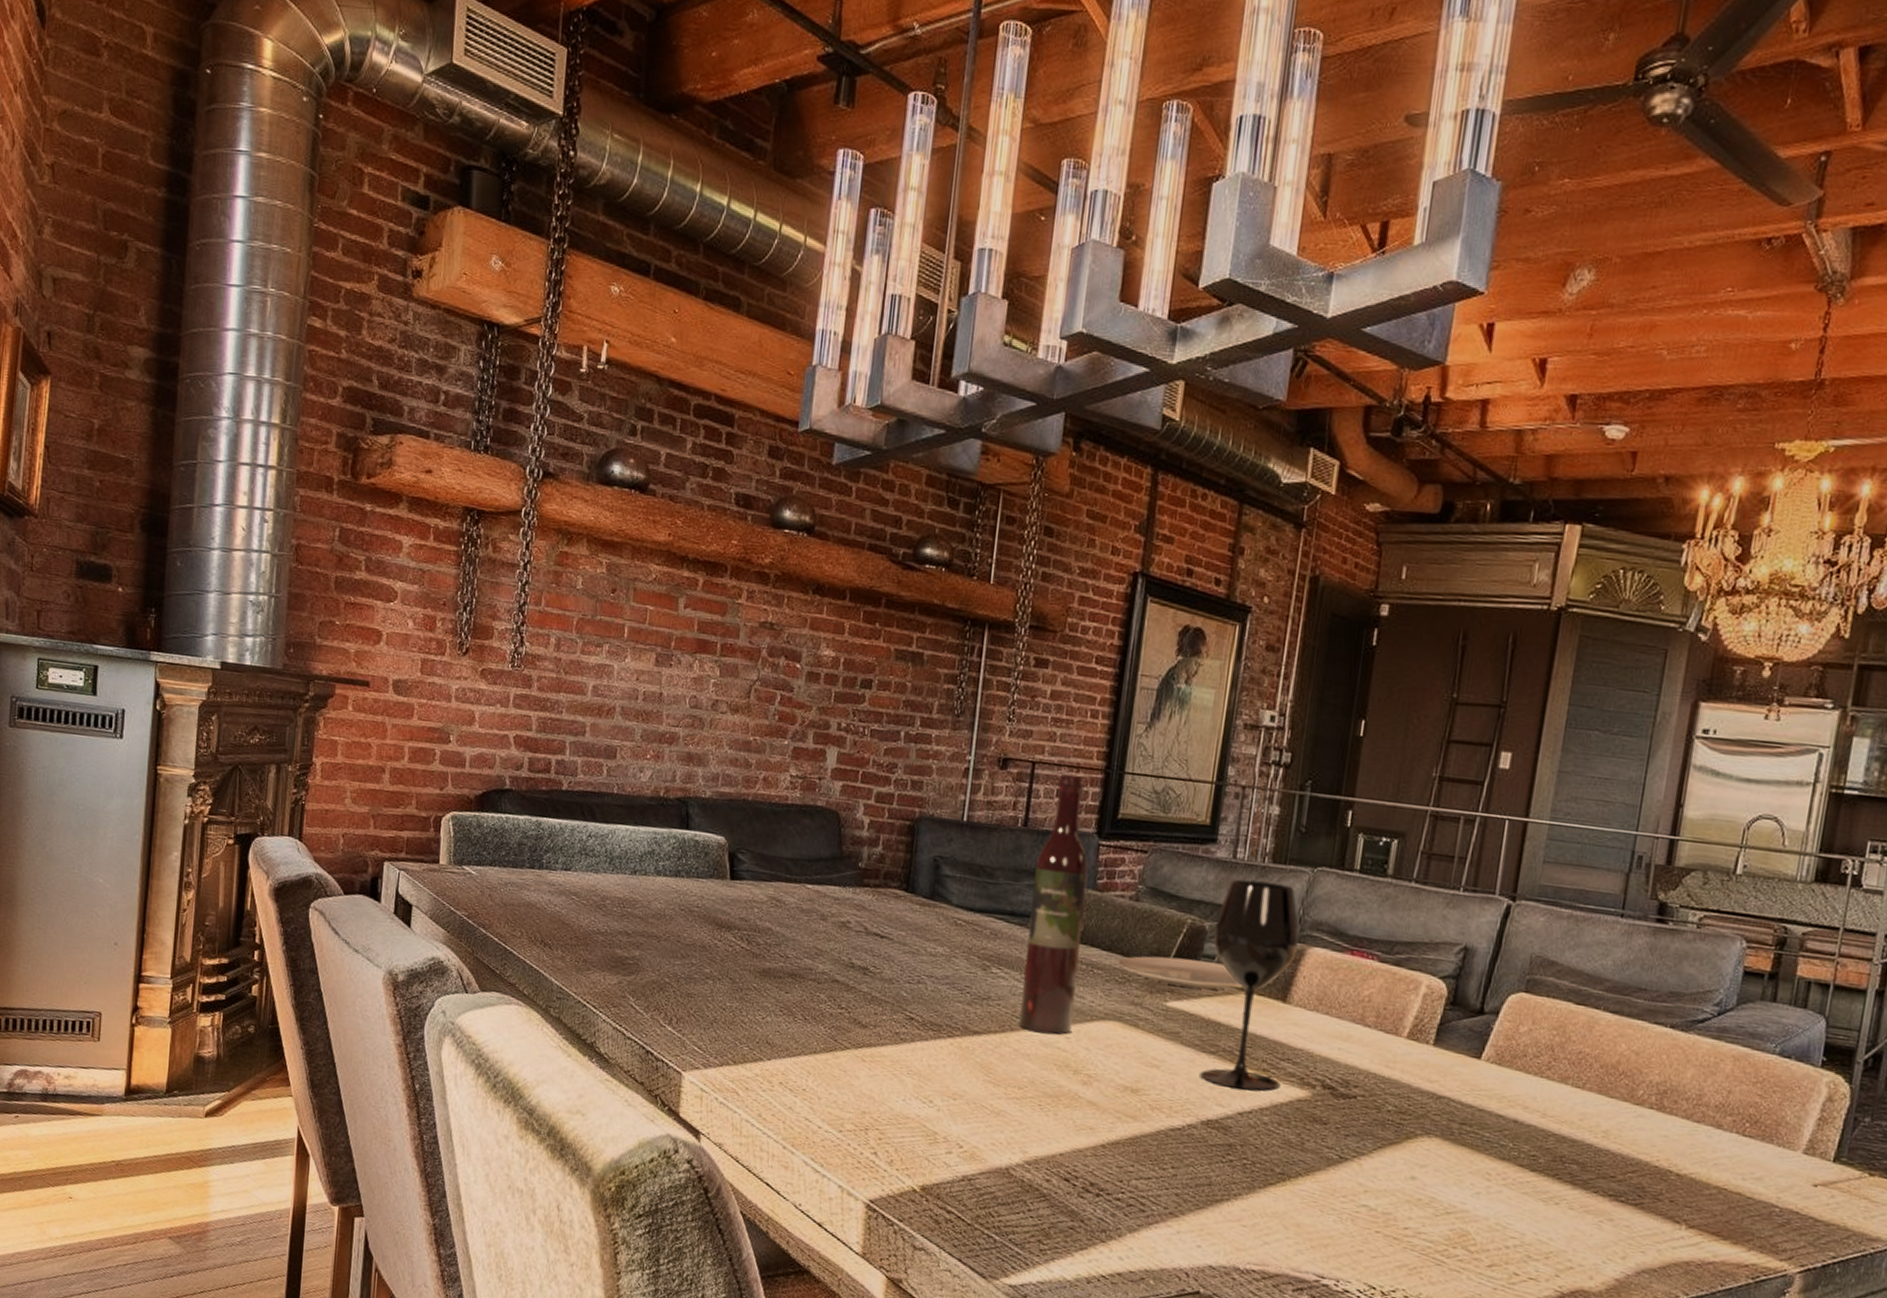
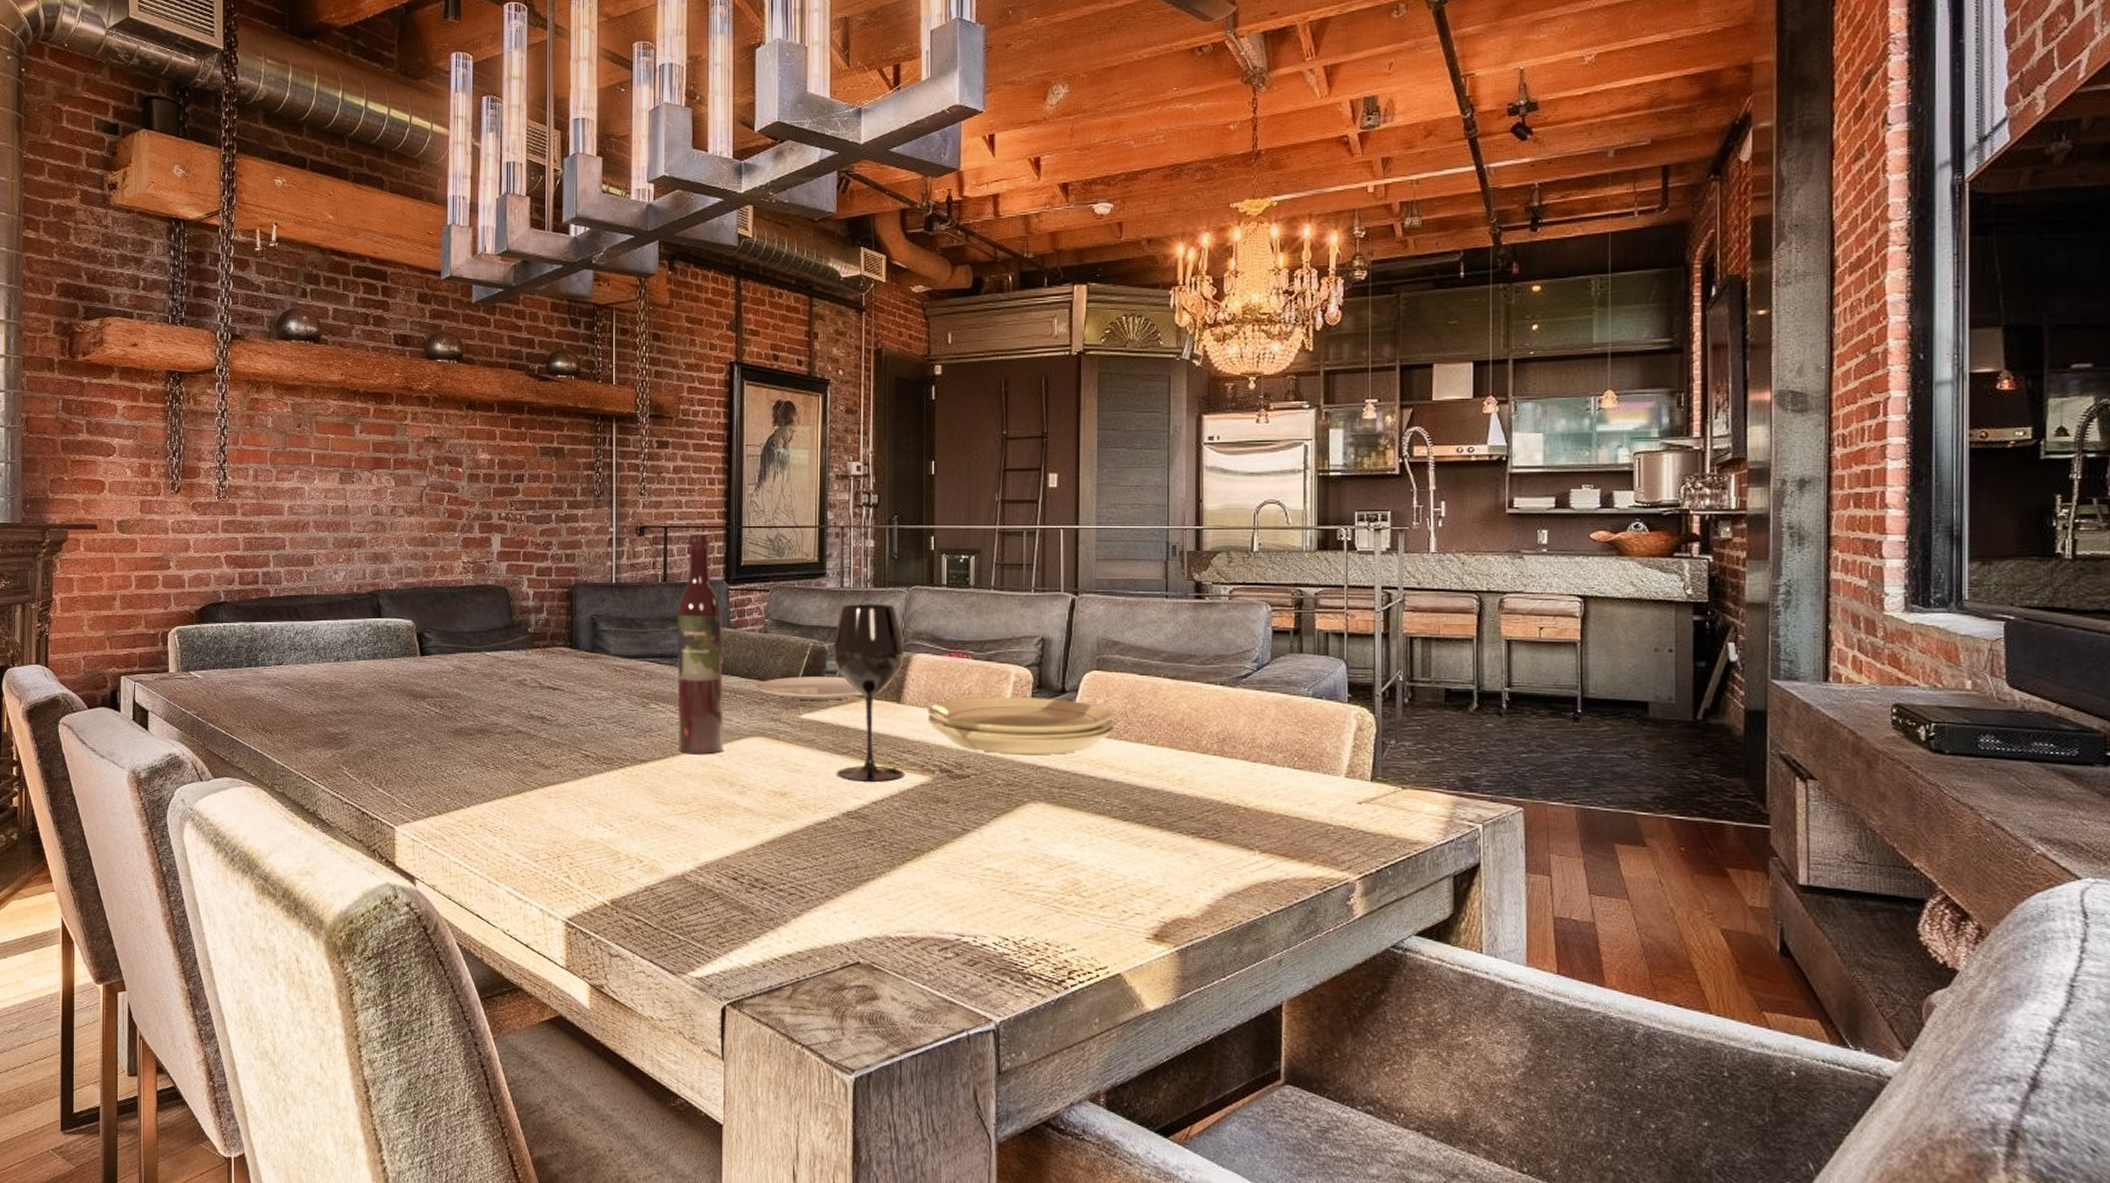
plate: none [1315,1005,1537,1085] -> present [928,697,1114,755]

